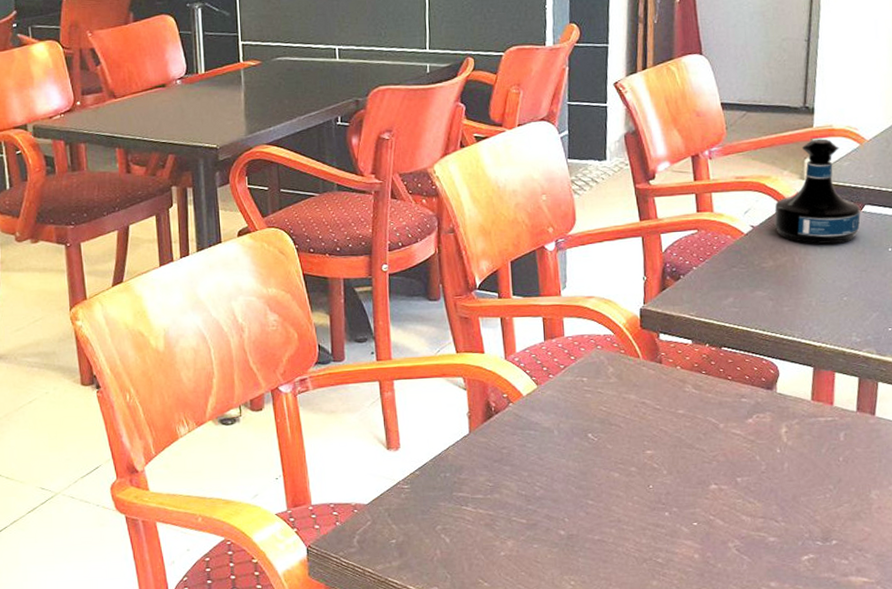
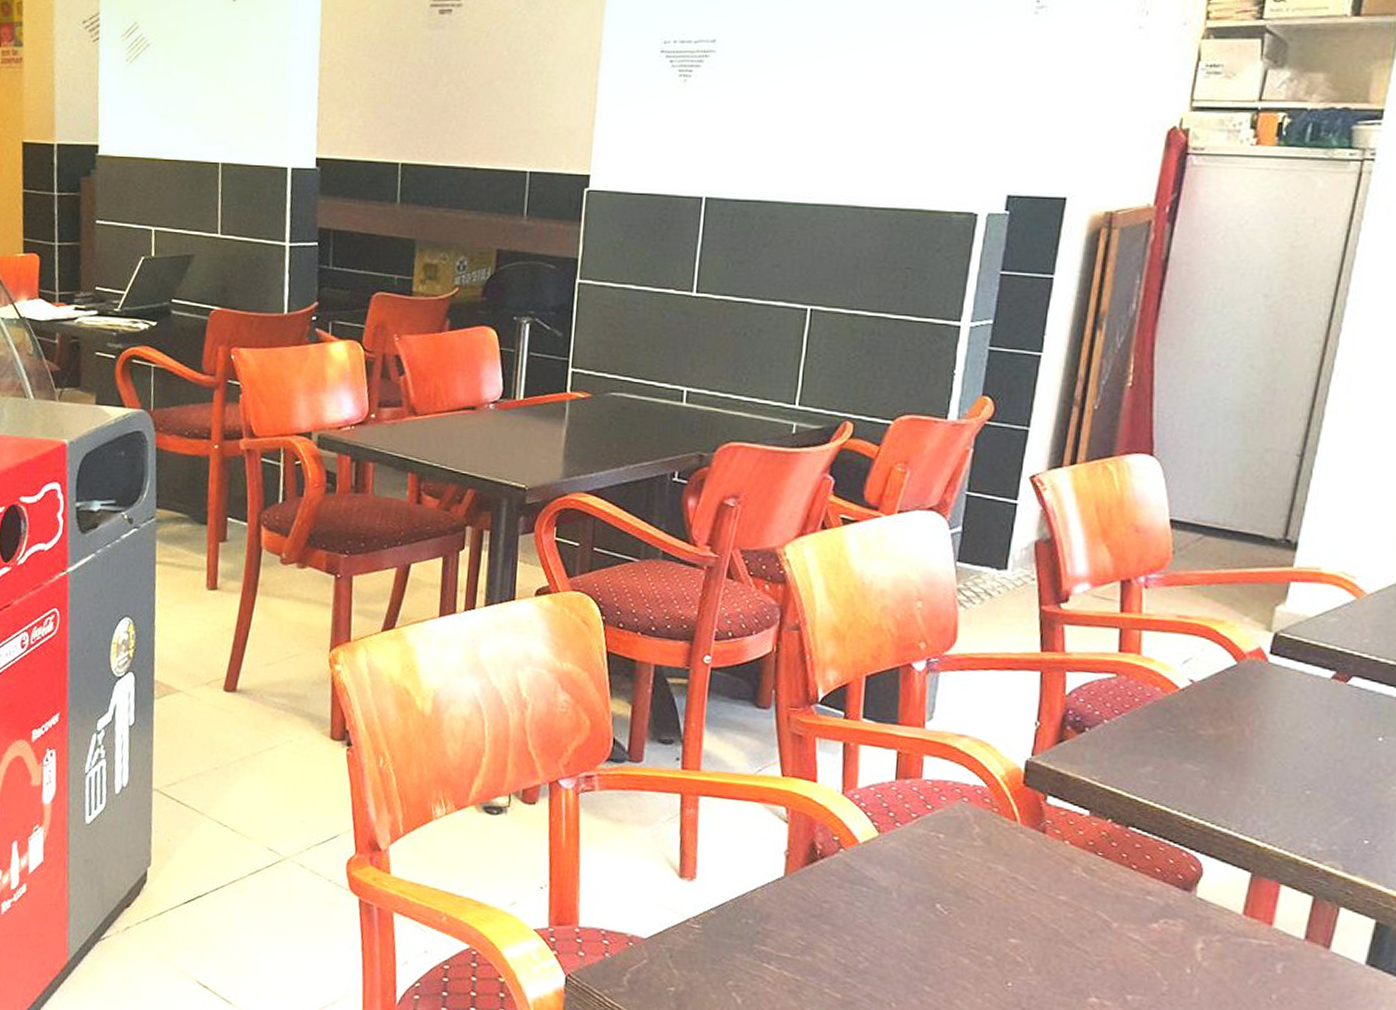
tequila bottle: present [774,138,860,244] -> none [1222,582,1345,720]

